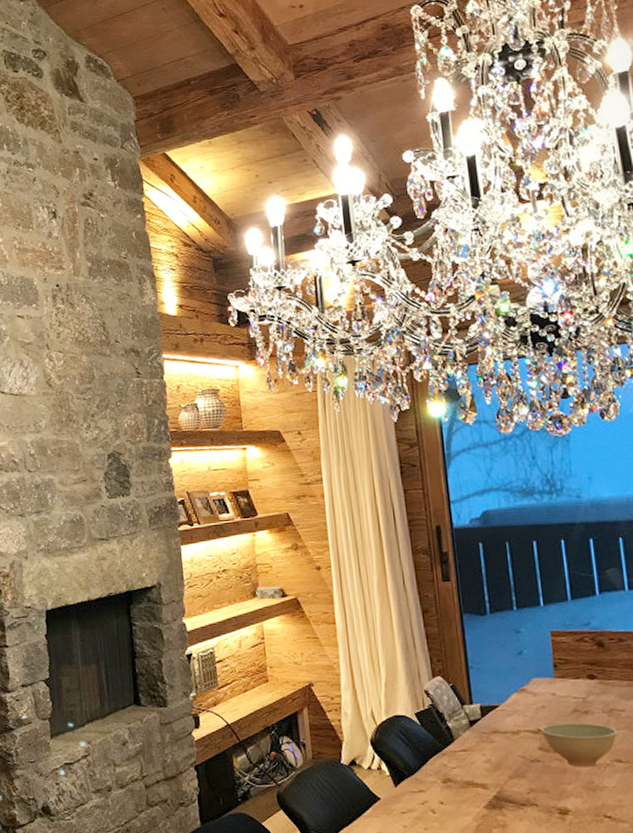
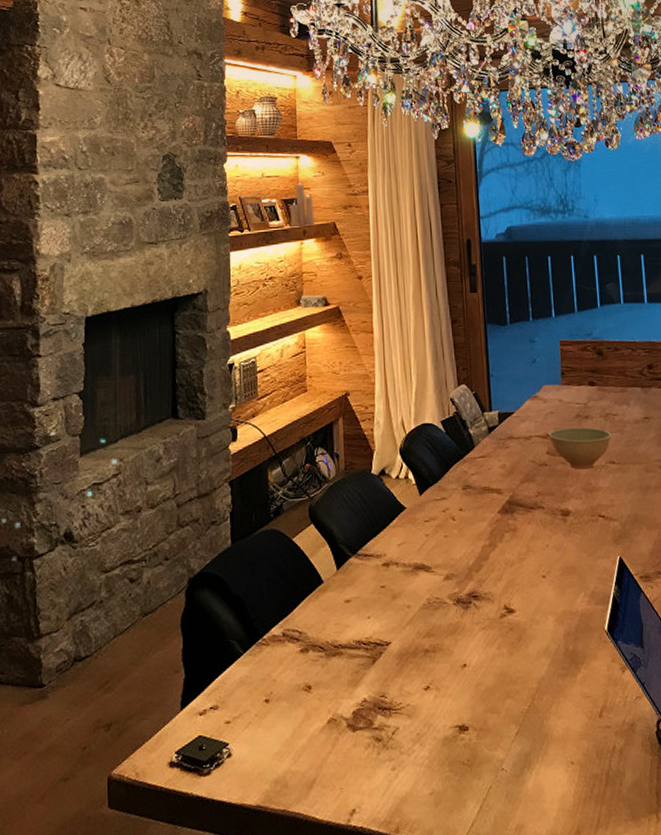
candle: none [240,474,268,520] -> present [290,183,316,228]

